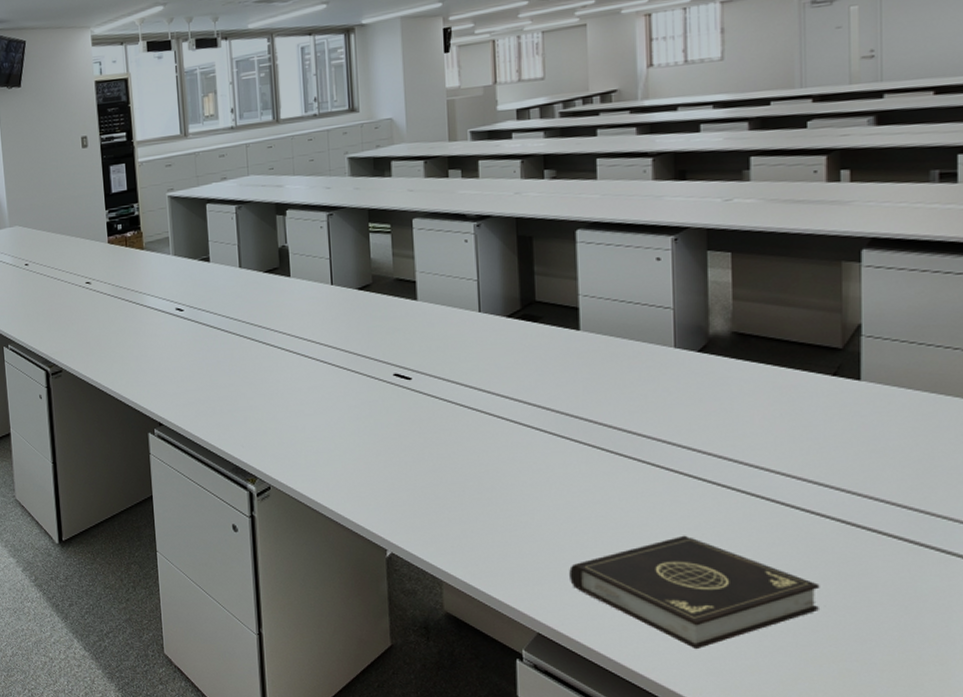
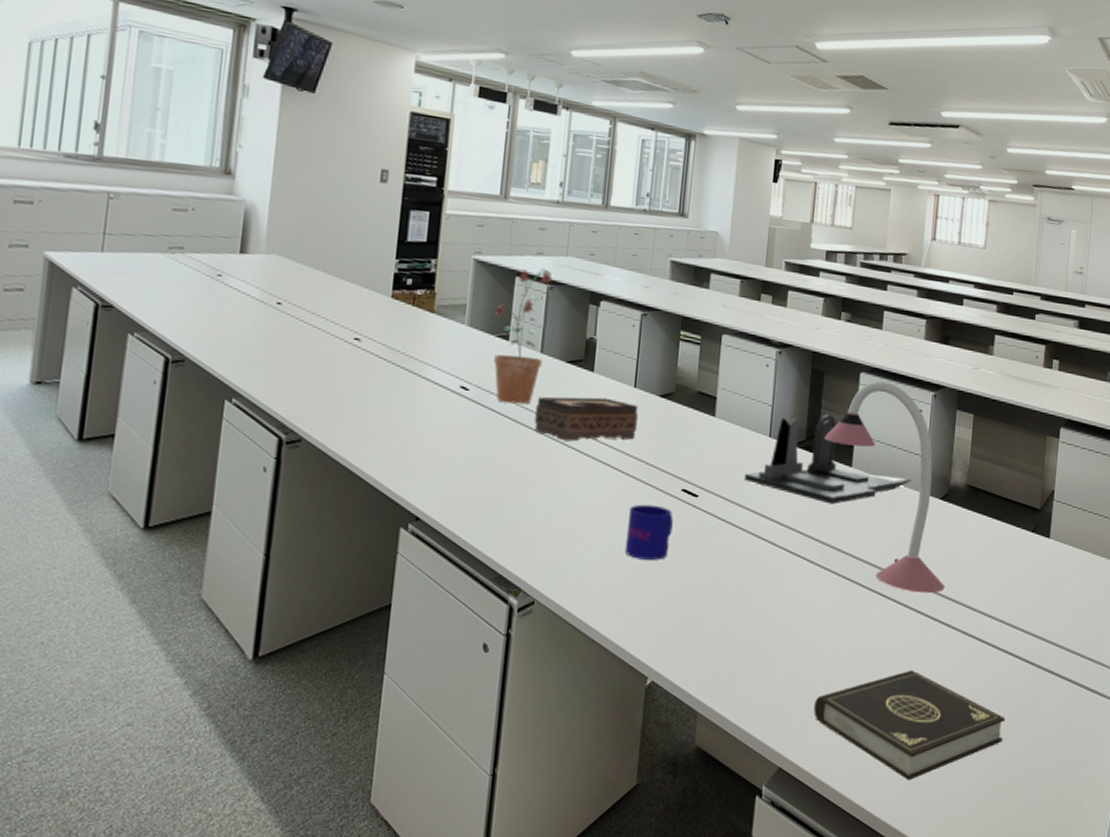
potted plant: none [193,191,243,317] -> present [494,268,553,405]
tissue box: none [243,298,340,344] -> present [534,396,639,442]
mug: none [344,391,390,443] -> present [624,504,673,560]
desk organizer: none [457,279,660,371] -> present [744,414,914,504]
desk lamp: none [542,234,716,455] -> present [824,381,945,594]

